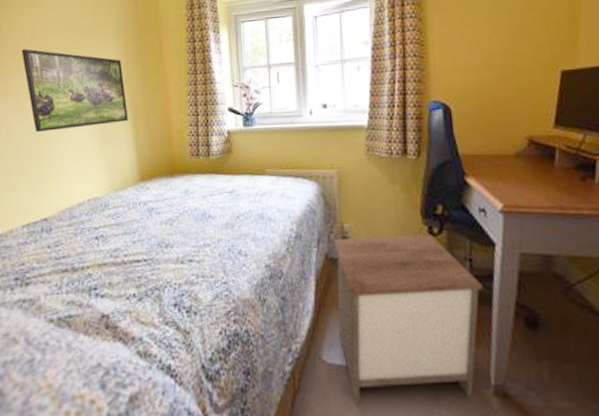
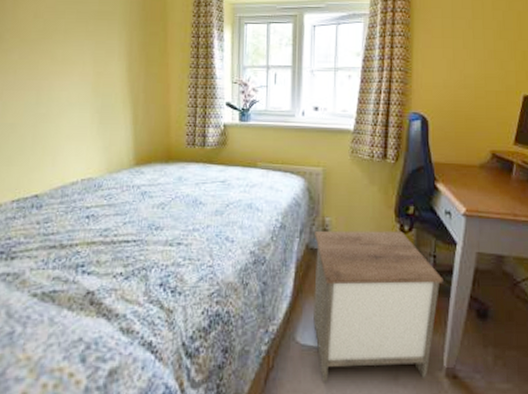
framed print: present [21,49,128,132] -> none [23,27,129,110]

